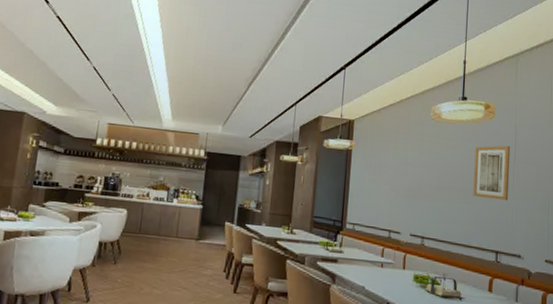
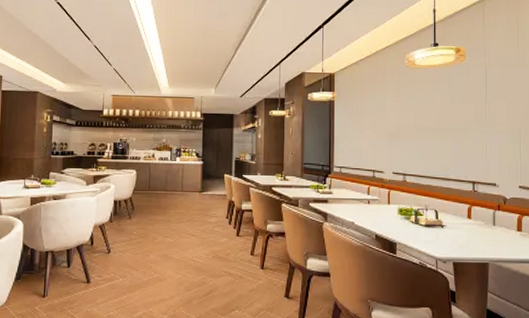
wall art: present [473,145,511,201] -> none [448,84,482,135]

